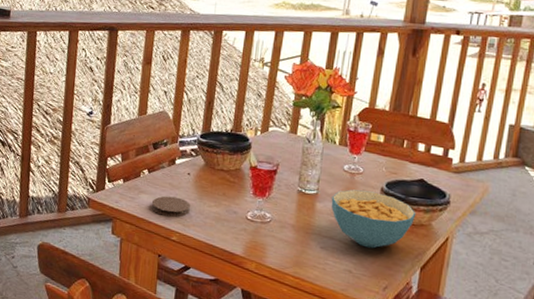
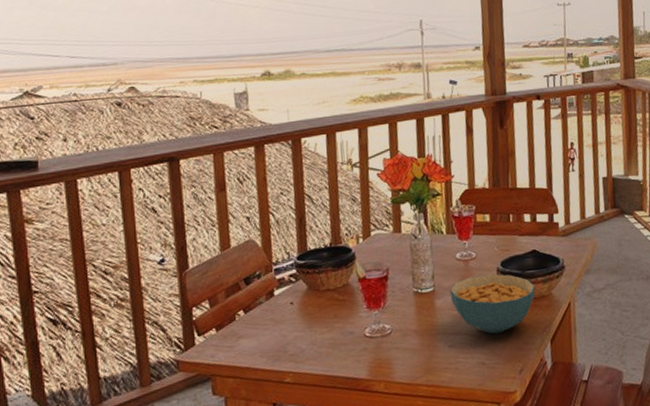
coaster: present [152,195,190,217] -> none [255,332,300,358]

